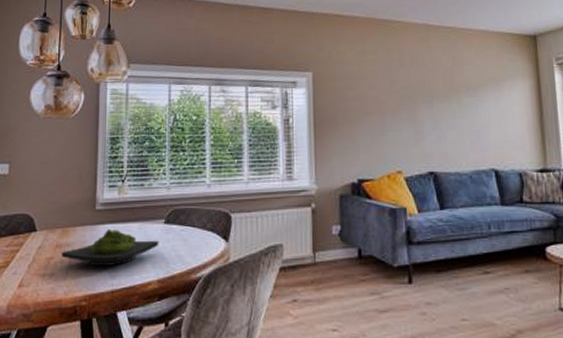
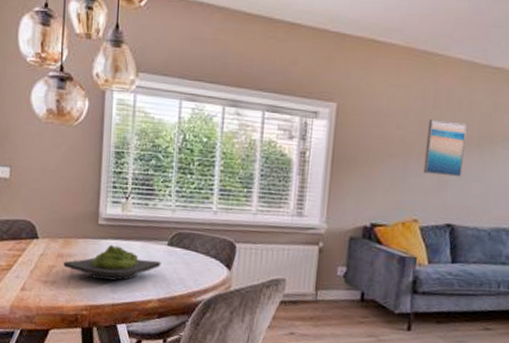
wall art: none [397,76,435,127] -> present [423,118,467,177]

